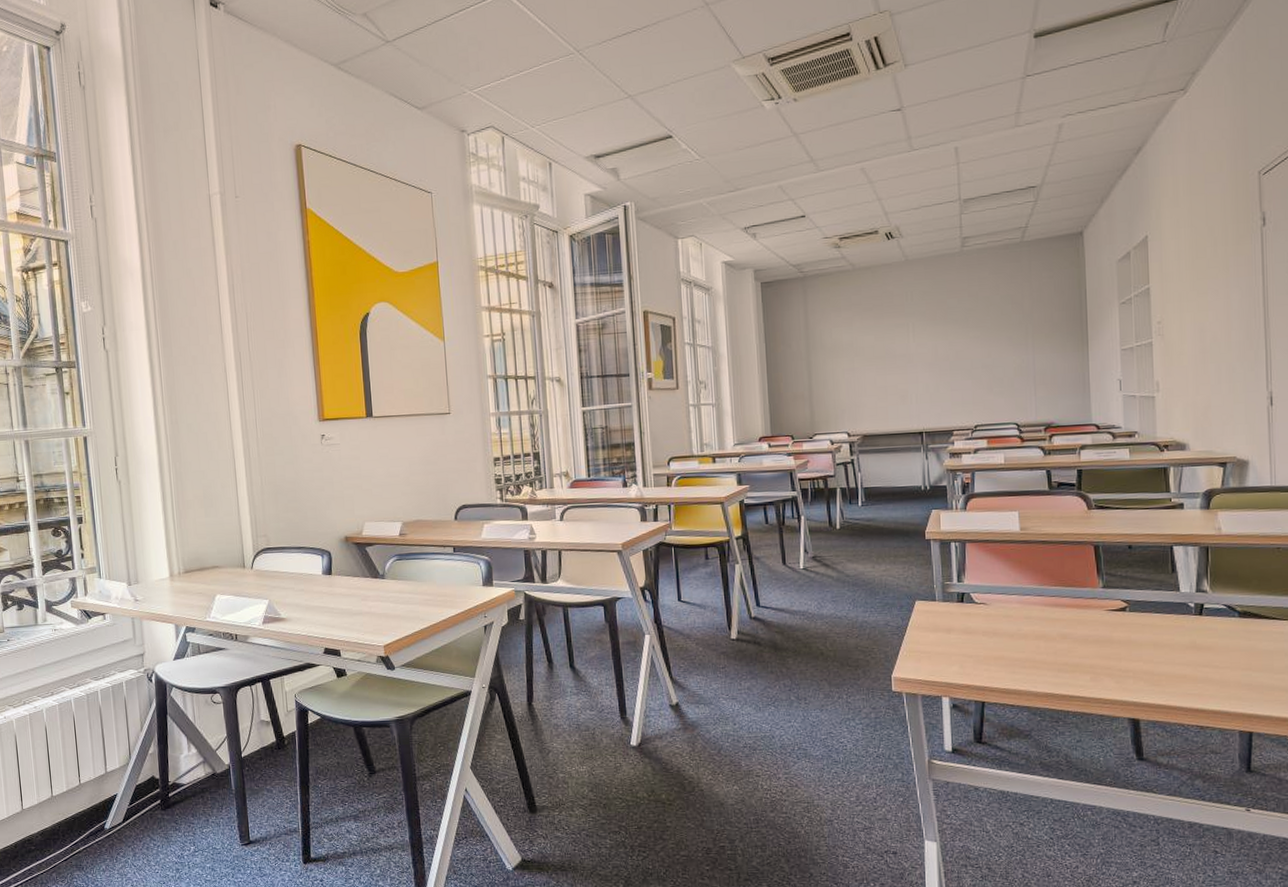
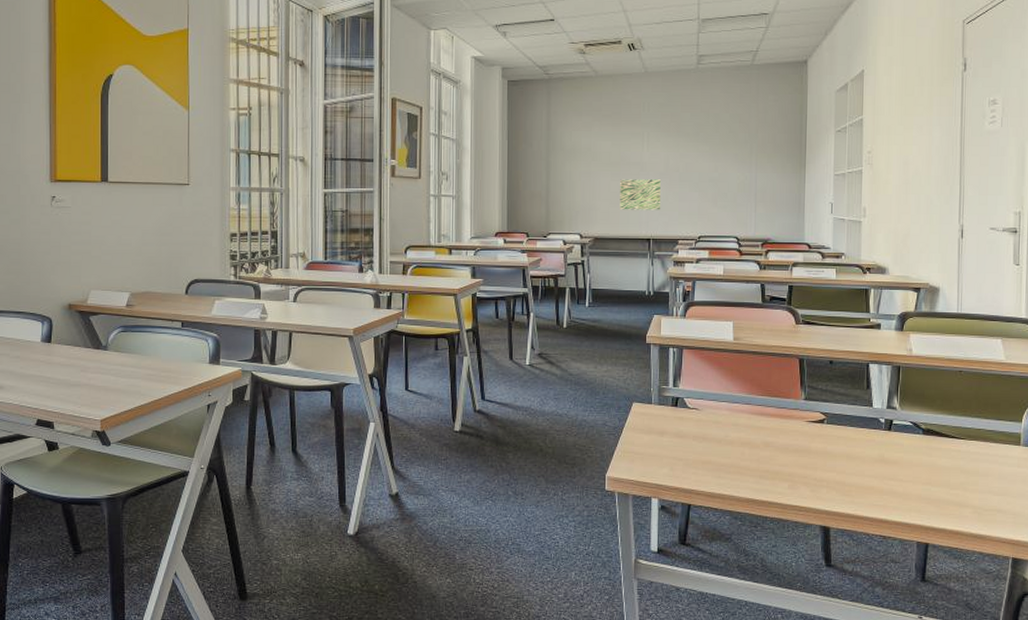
wall art: none [886,370,932,405] -> present [620,179,661,210]

